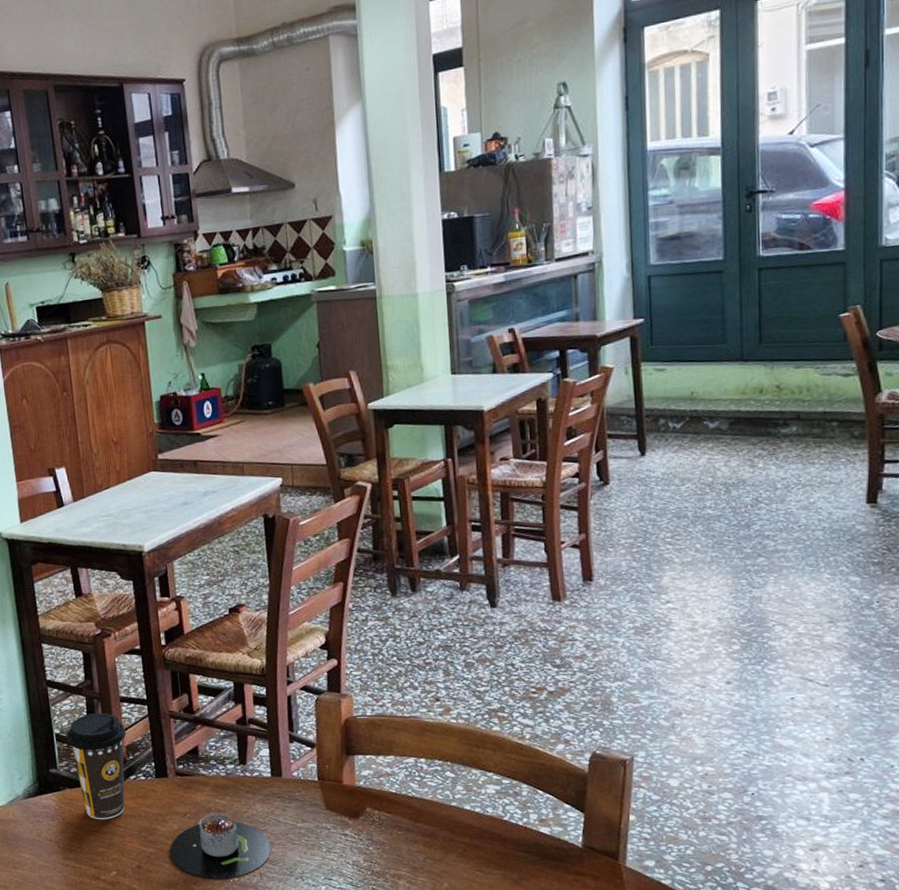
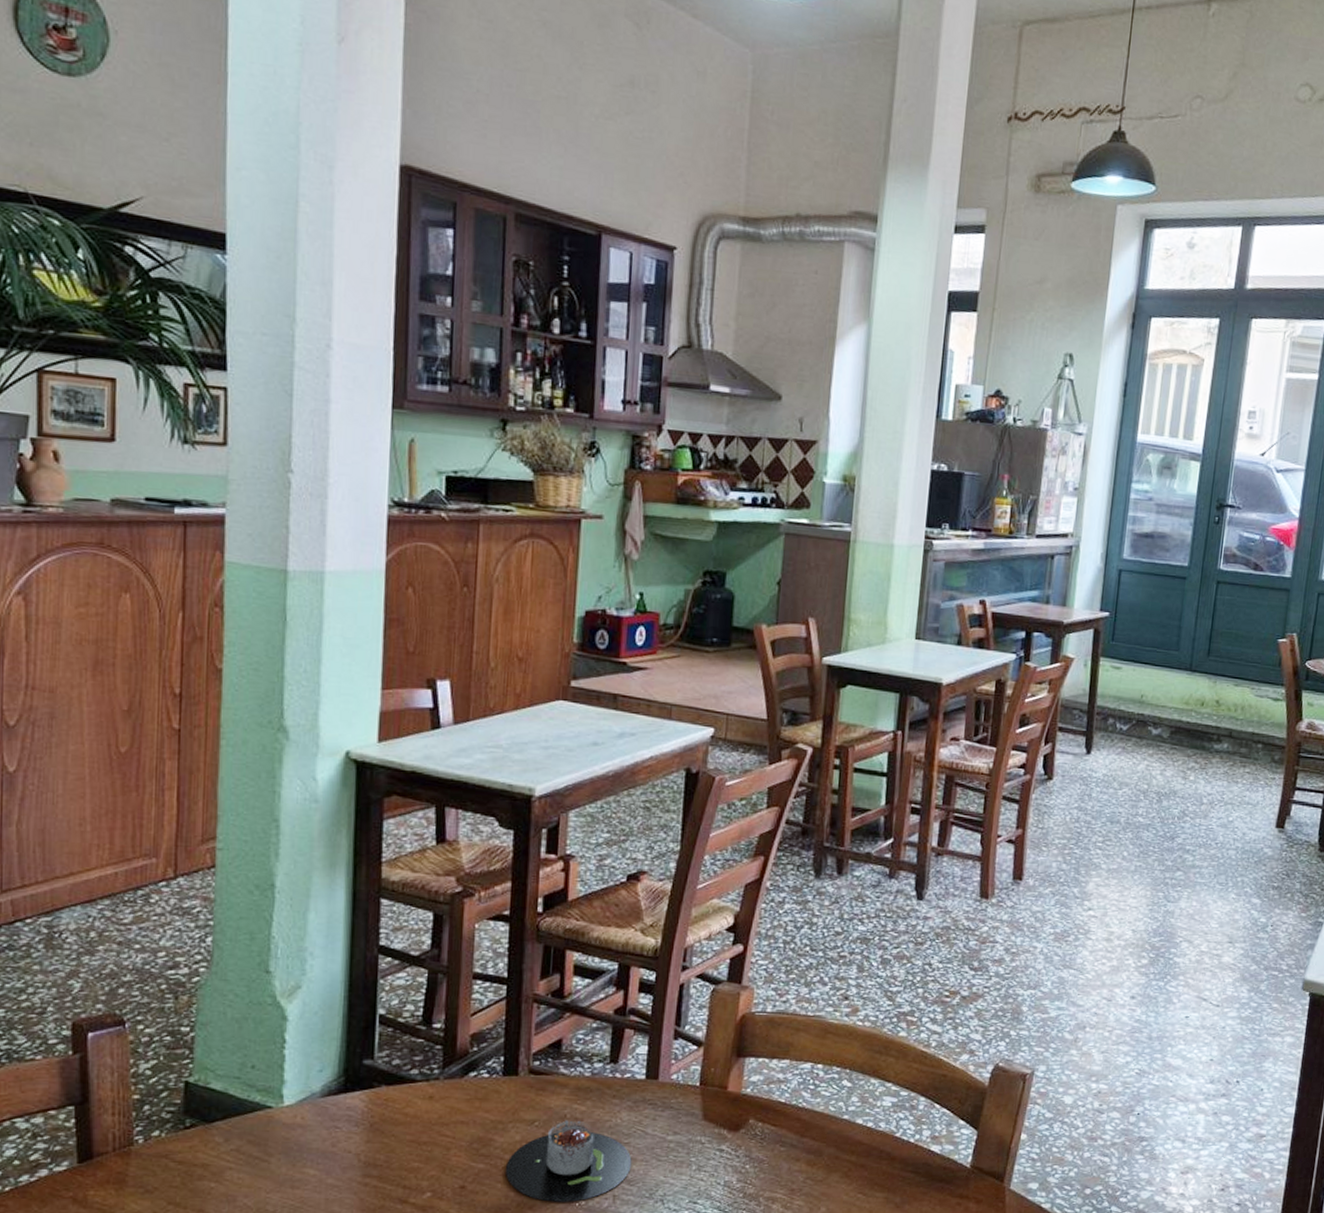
coffee cup: present [66,712,127,820] -> none [394,990,475,1127]

